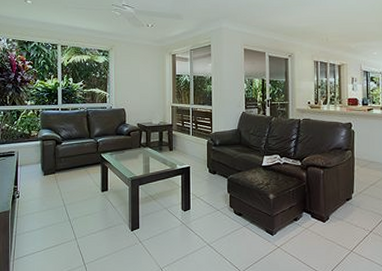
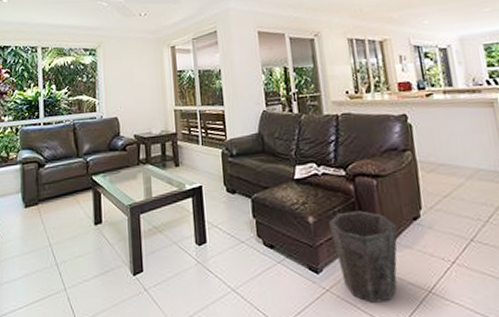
waste bin: none [285,192,334,257] -> present [329,210,397,303]

